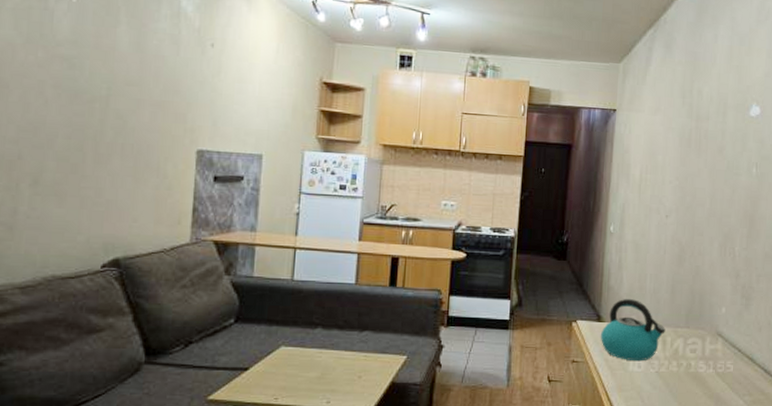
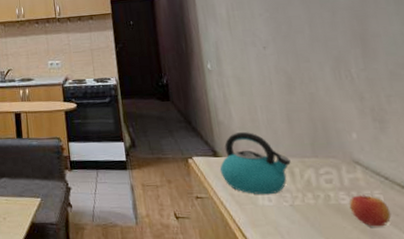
apple: none [704,363,736,394] -> present [349,193,392,227]

